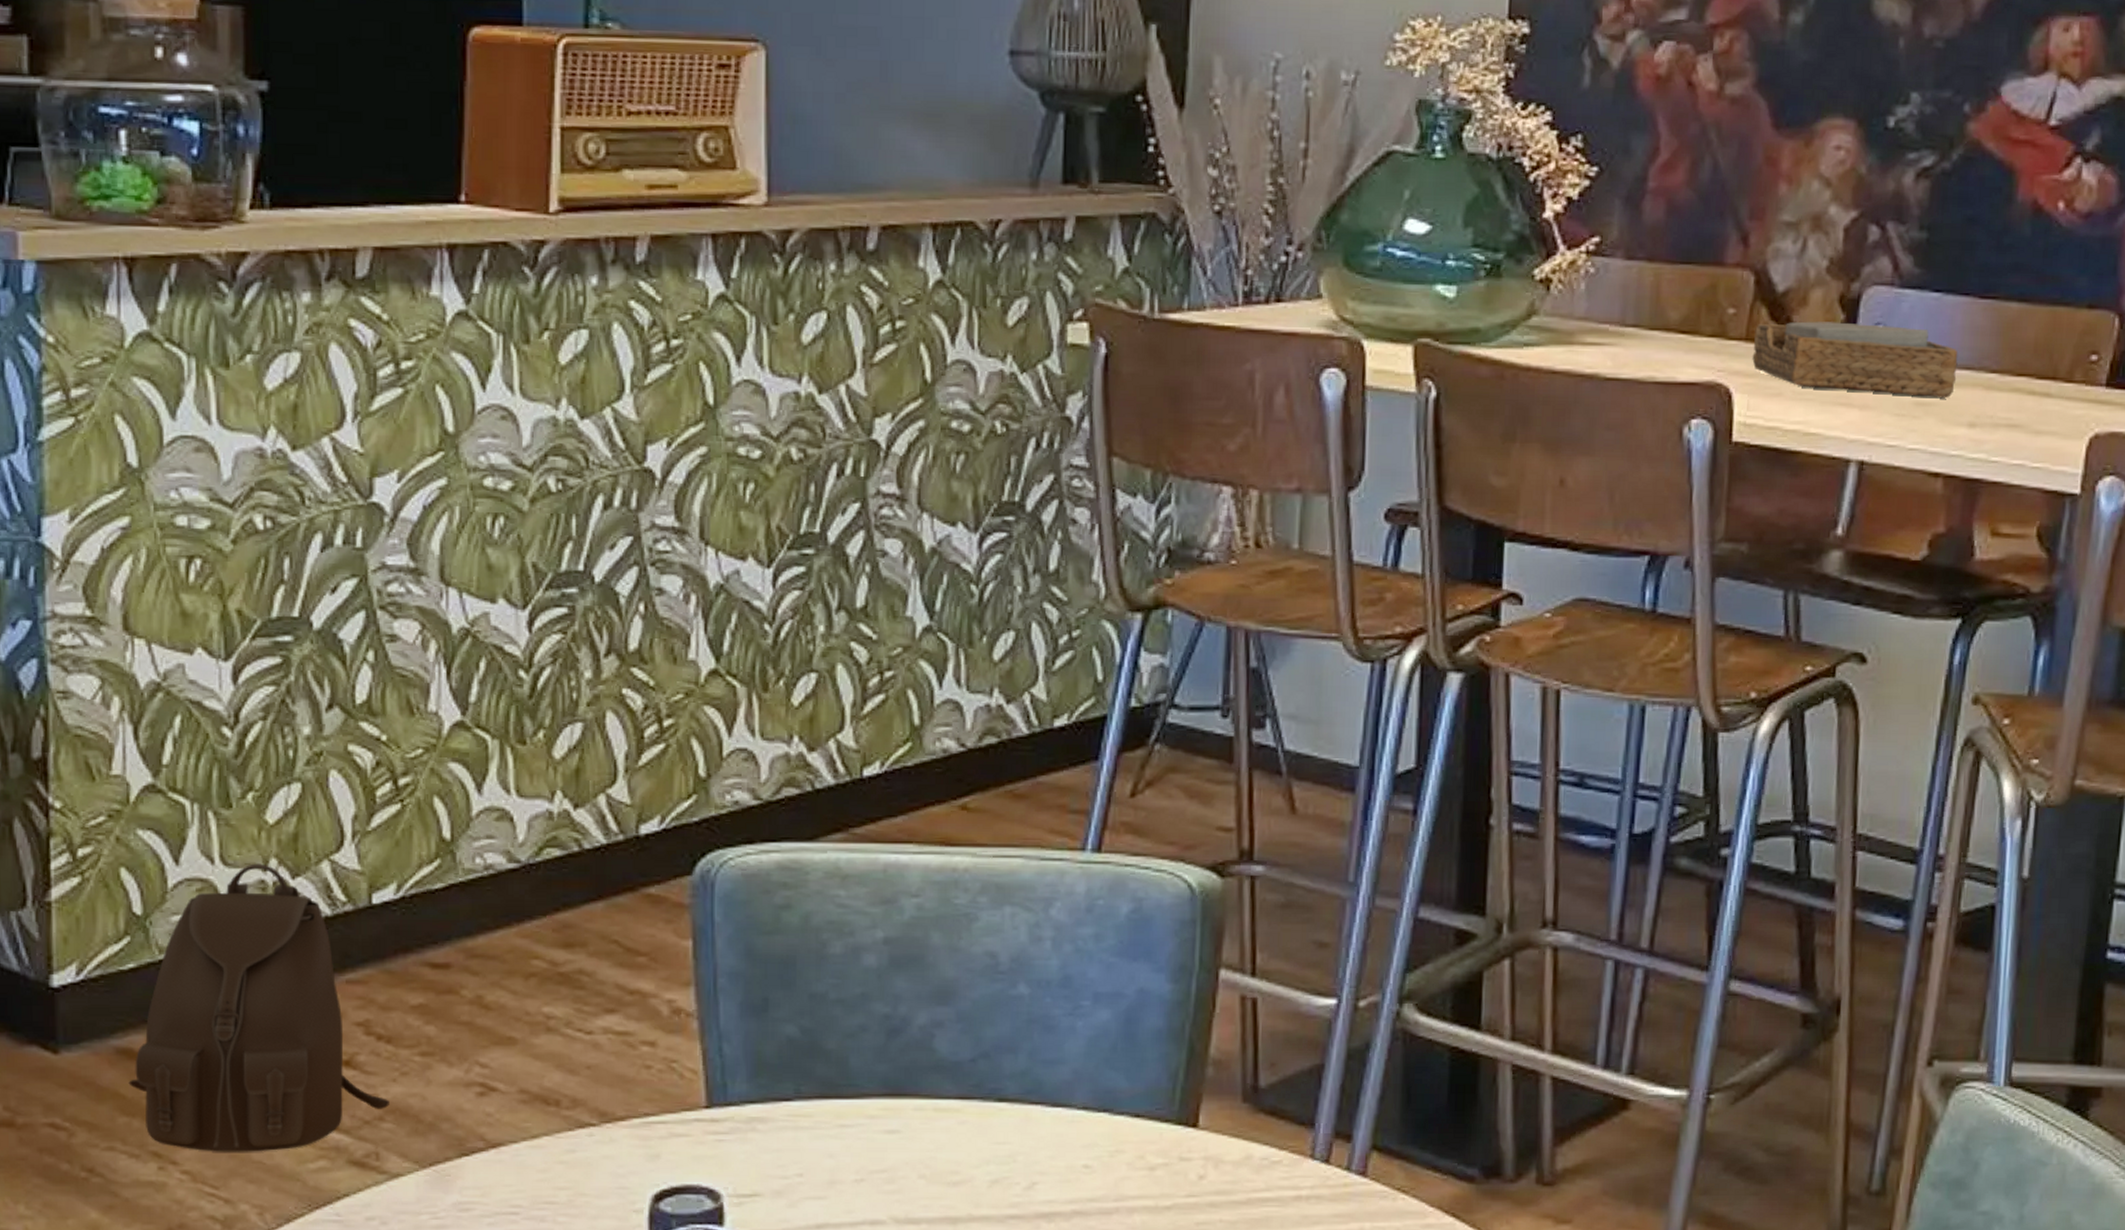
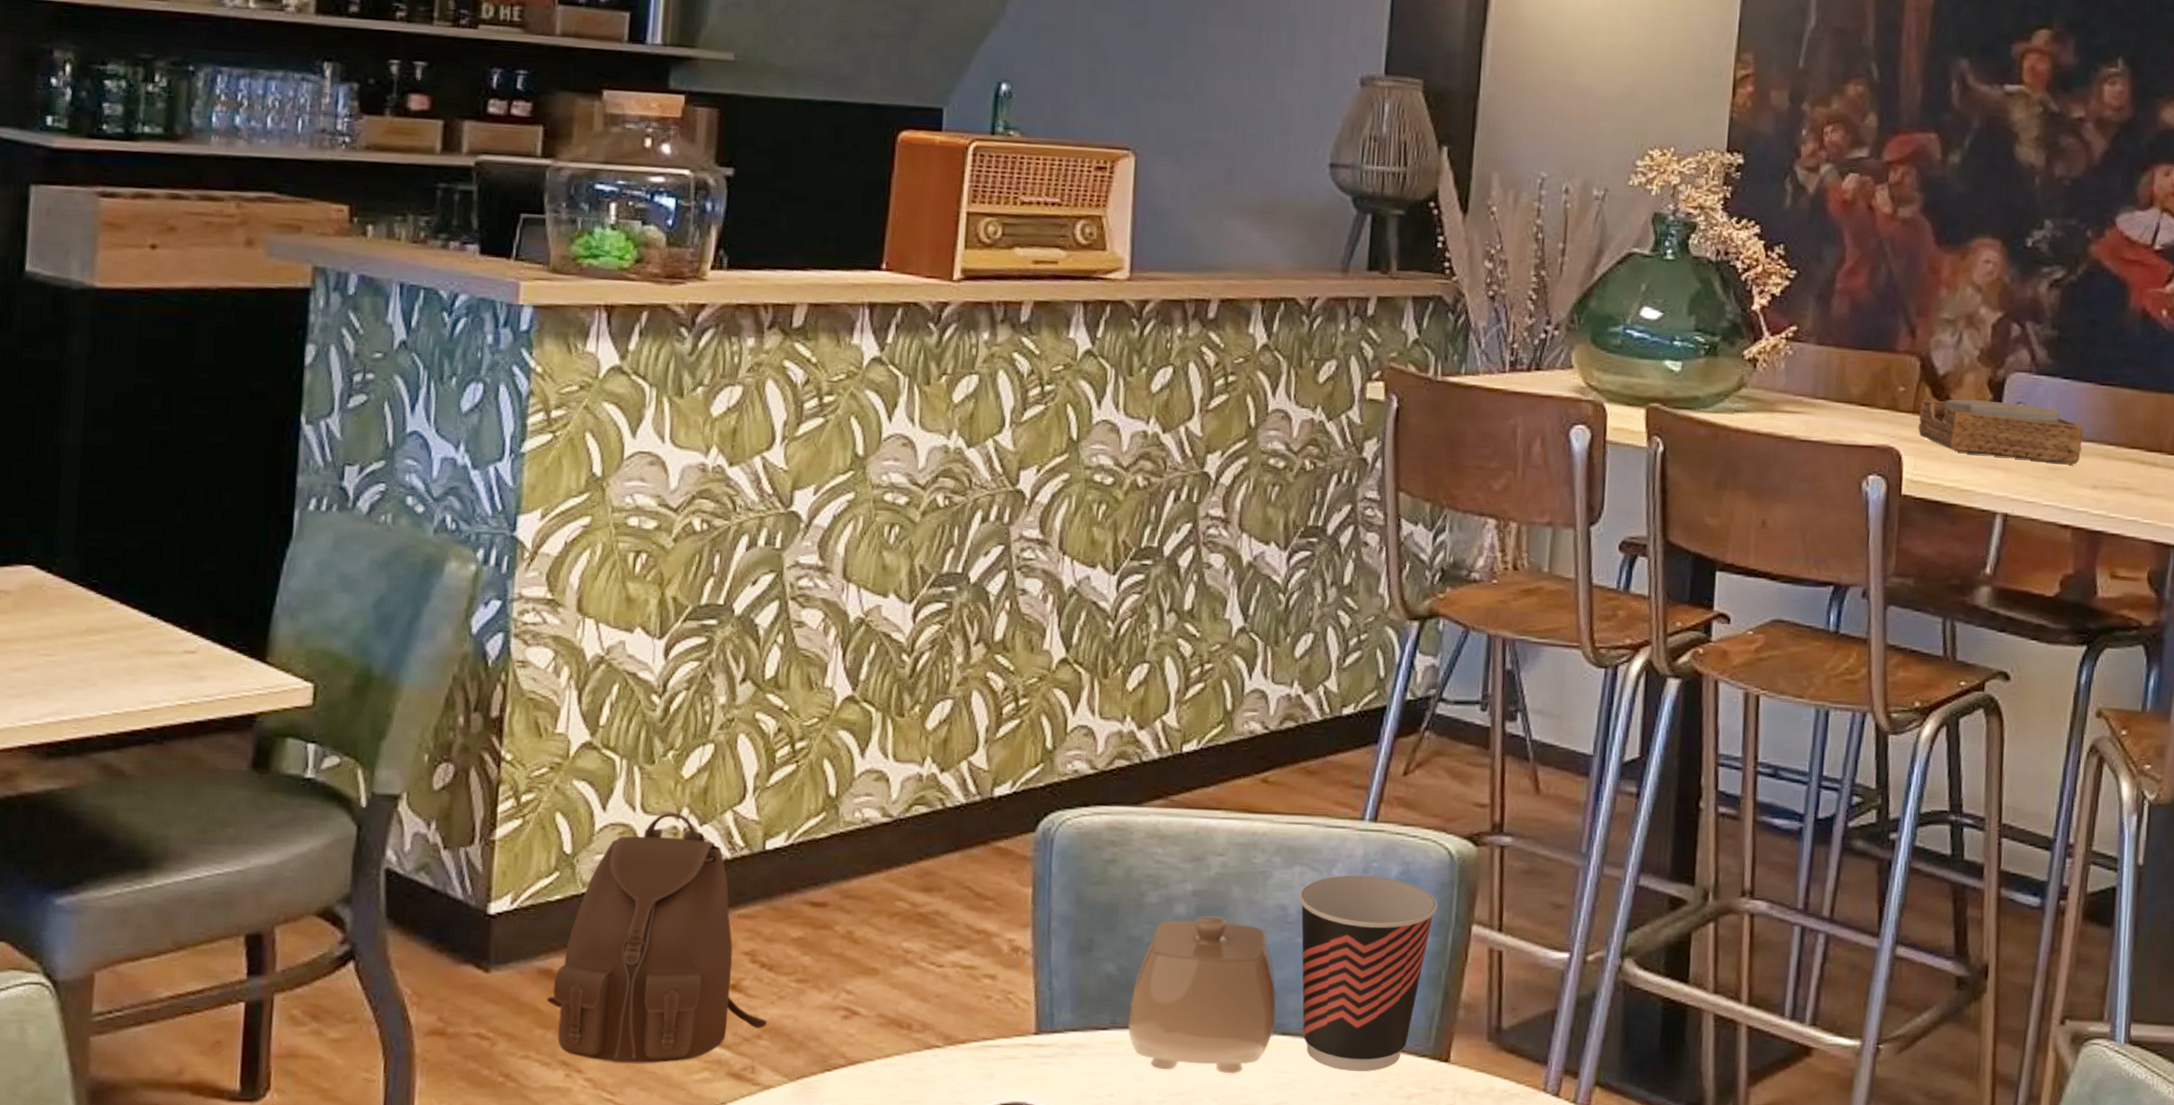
sugar bowl: none [815,967,990,1147] -> present [1128,916,1276,1074]
cup: none [1011,915,1178,1141] -> present [1299,875,1438,1072]

